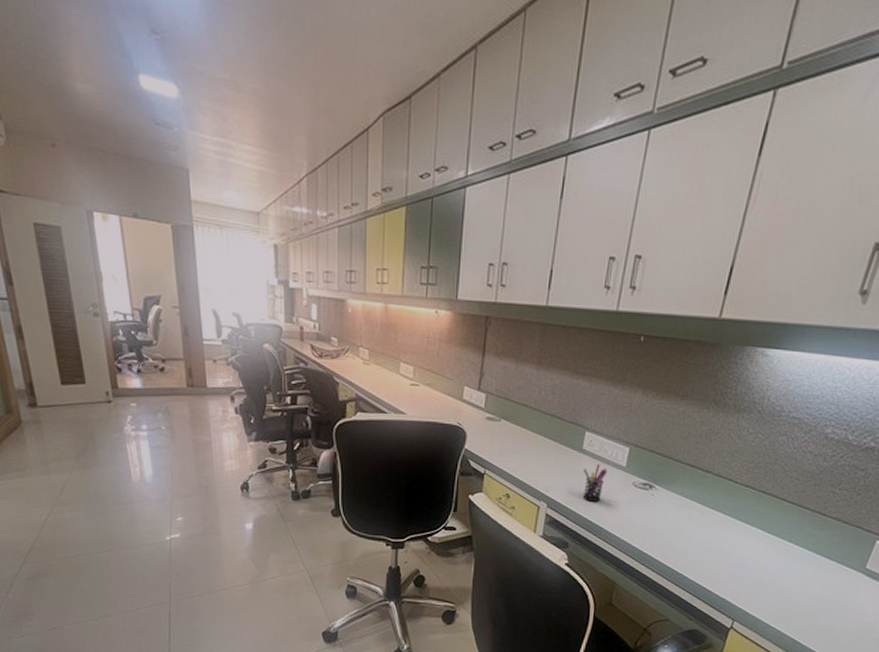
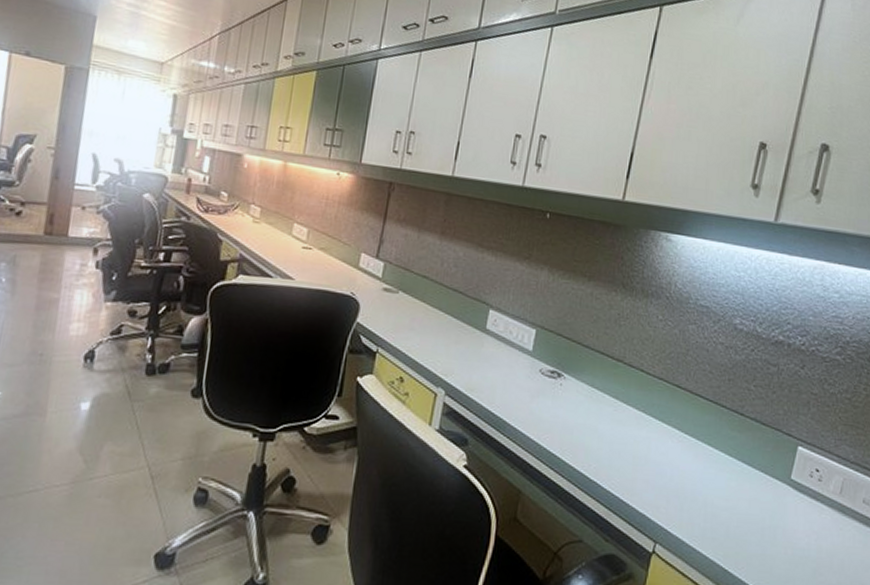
pen holder: present [582,464,607,502] -> none [485,347,512,391]

